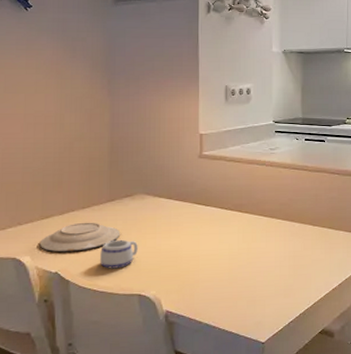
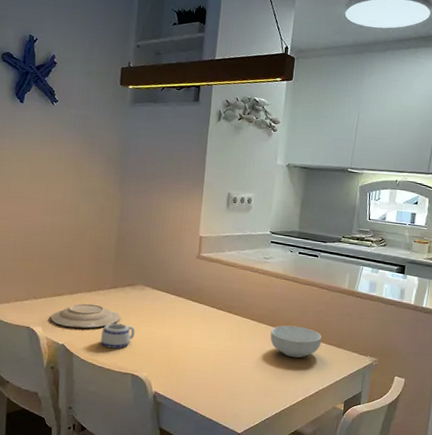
cereal bowl: none [285,216,339,251] -> present [270,325,322,358]

